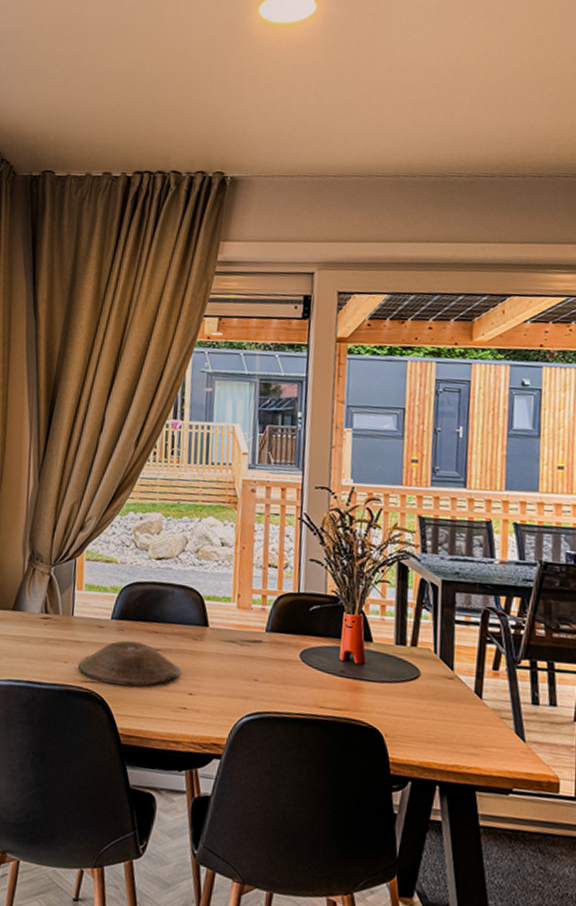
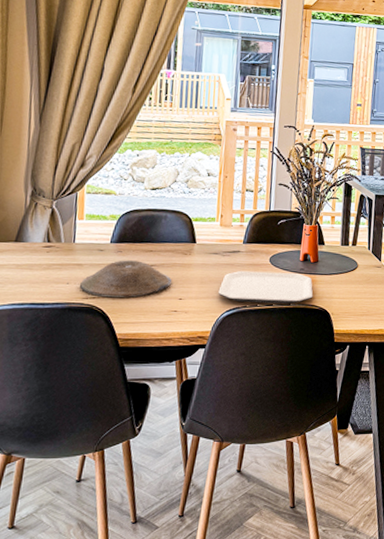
plate: none [236,666,359,716] -> present [218,270,313,304]

